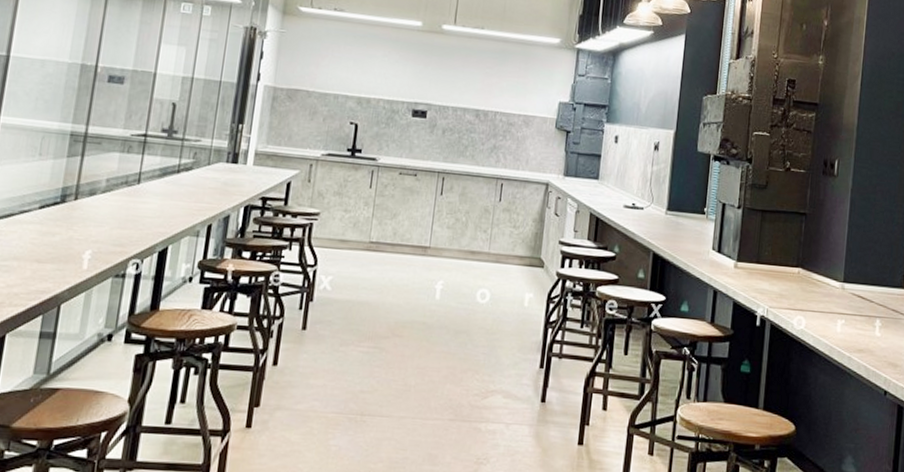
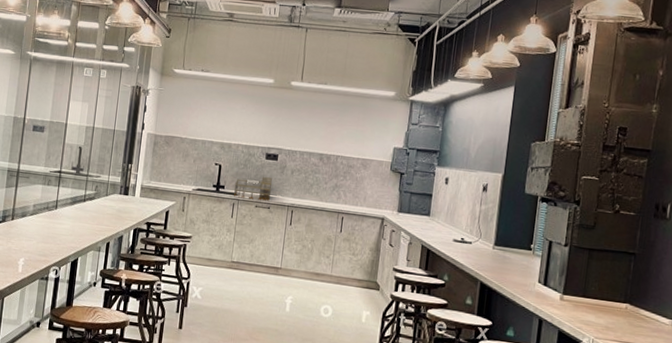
dish rack: none [373,138,420,168] -> present [234,177,272,202]

